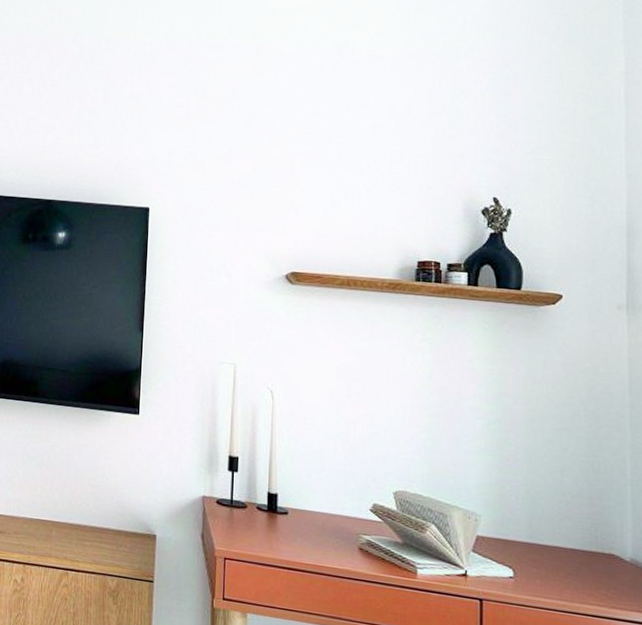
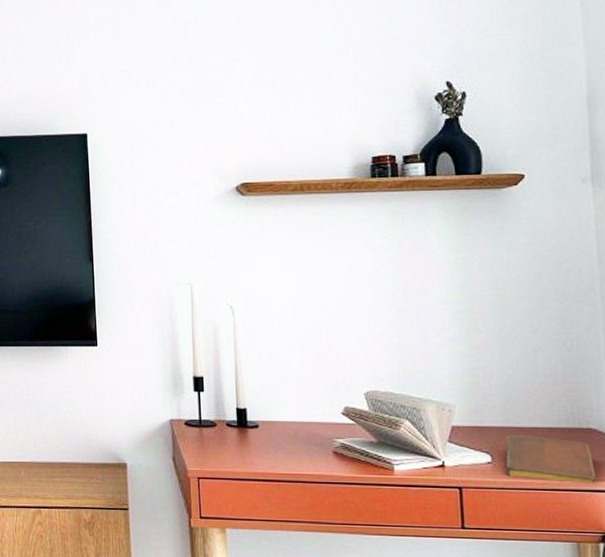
notebook: none [527,550,617,611] -> present [505,434,597,484]

